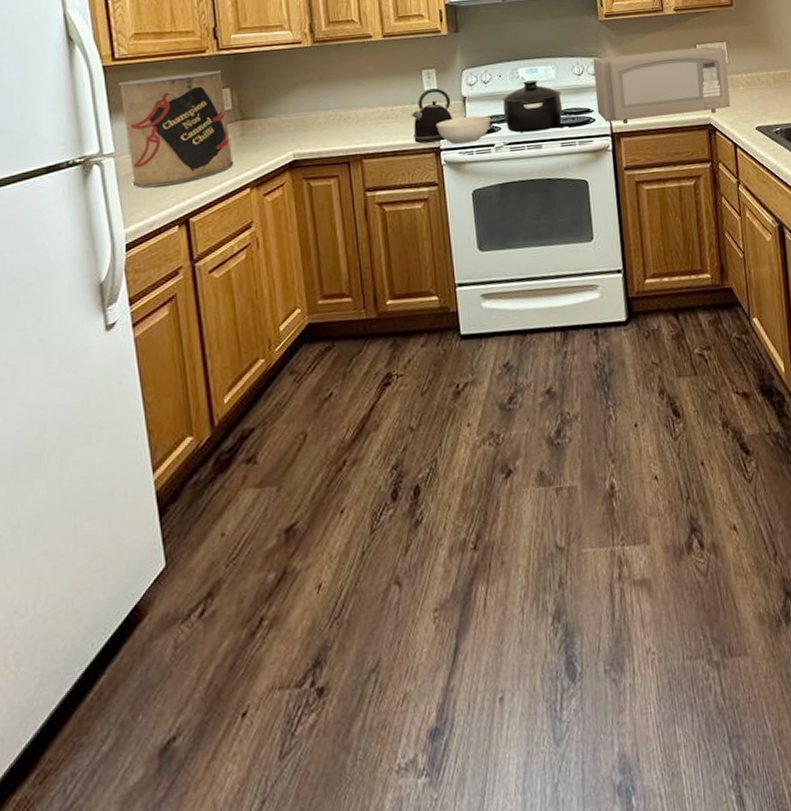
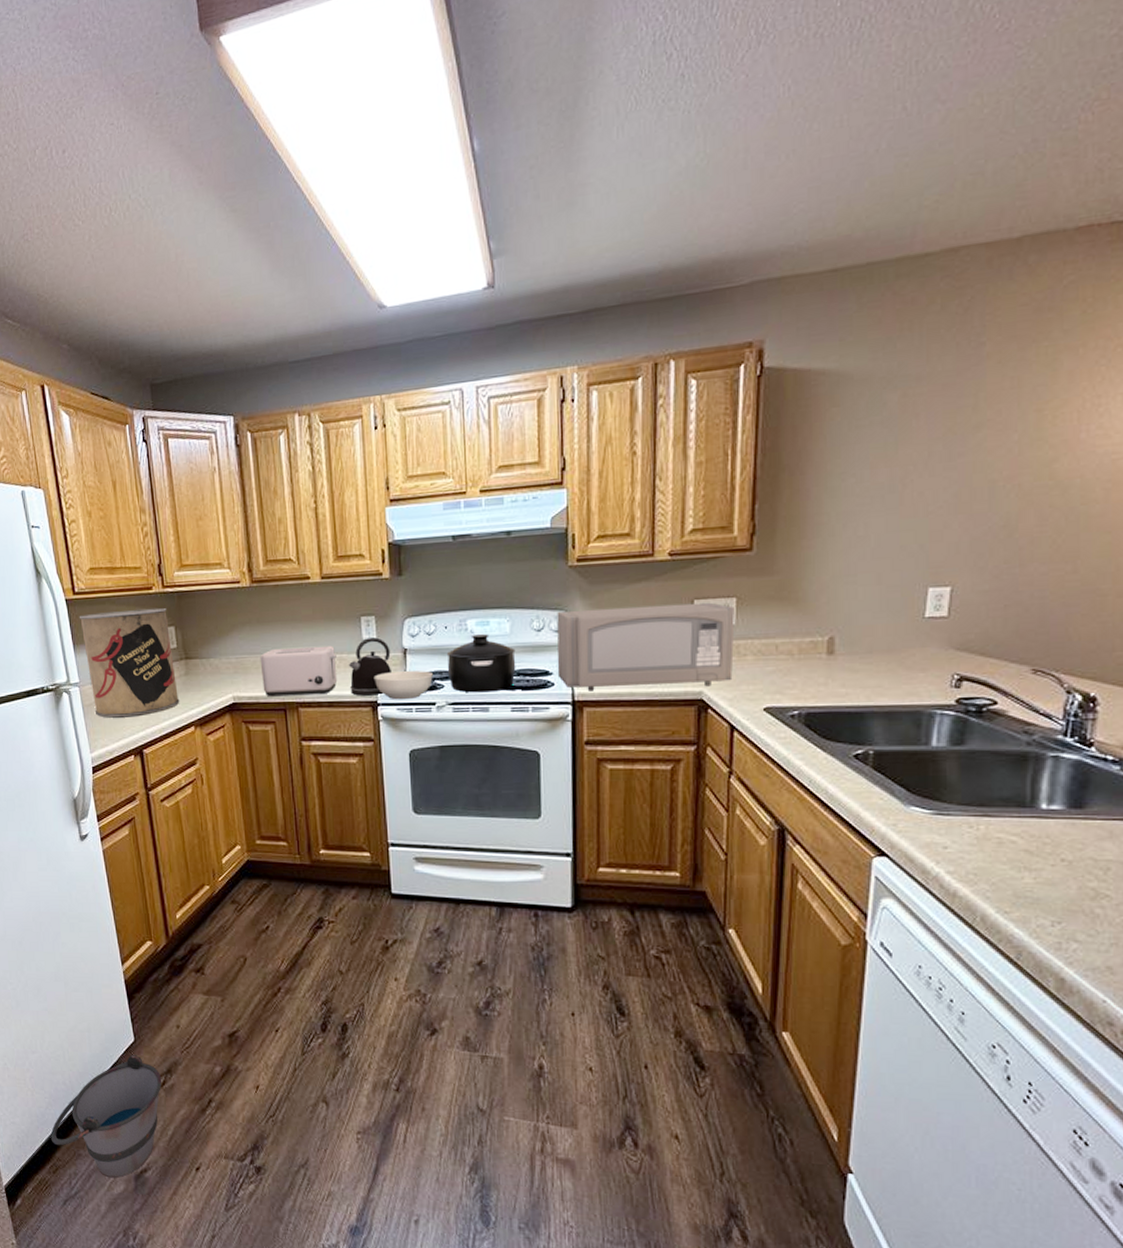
bucket: none [39,583,201,765] -> present [50,1054,162,1178]
toaster: none [322,98,401,151] -> present [260,645,338,697]

